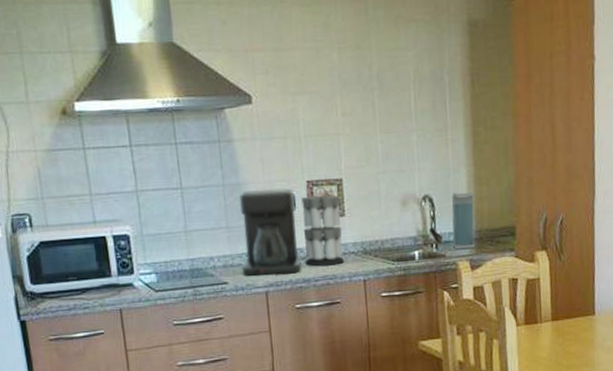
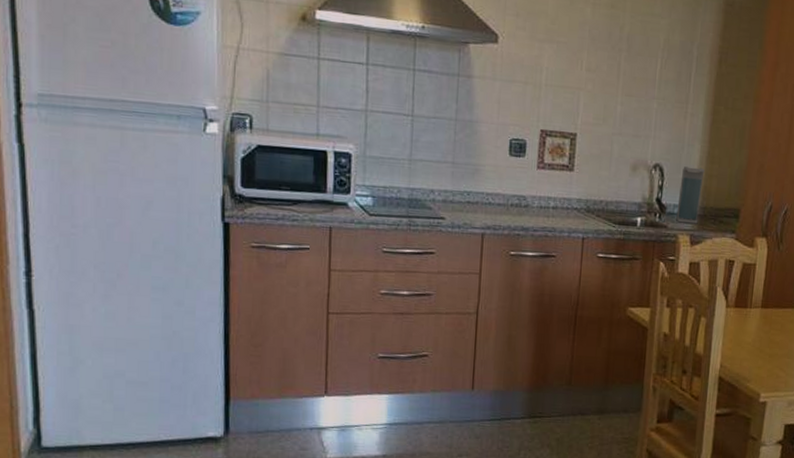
coffee maker: present [239,188,301,276] -> none [462,129,526,220]
spice rack: present [301,186,345,267] -> none [527,137,571,219]

